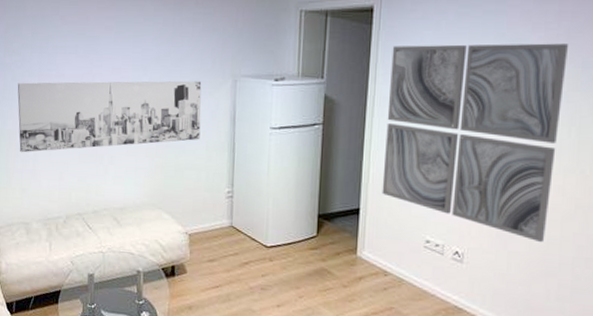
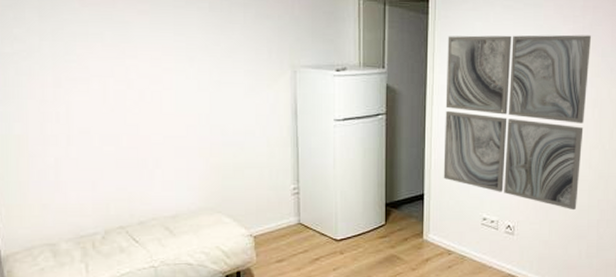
wall art: present [17,81,202,153] -> none [24,72,260,162]

